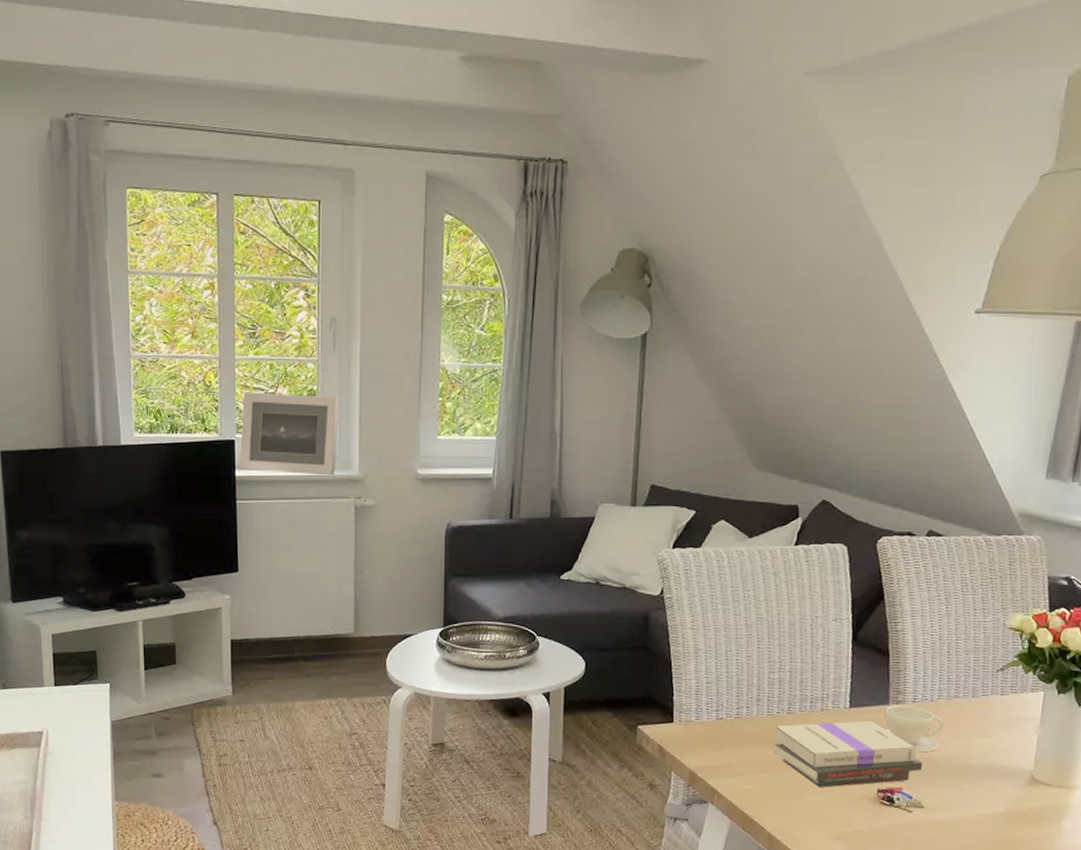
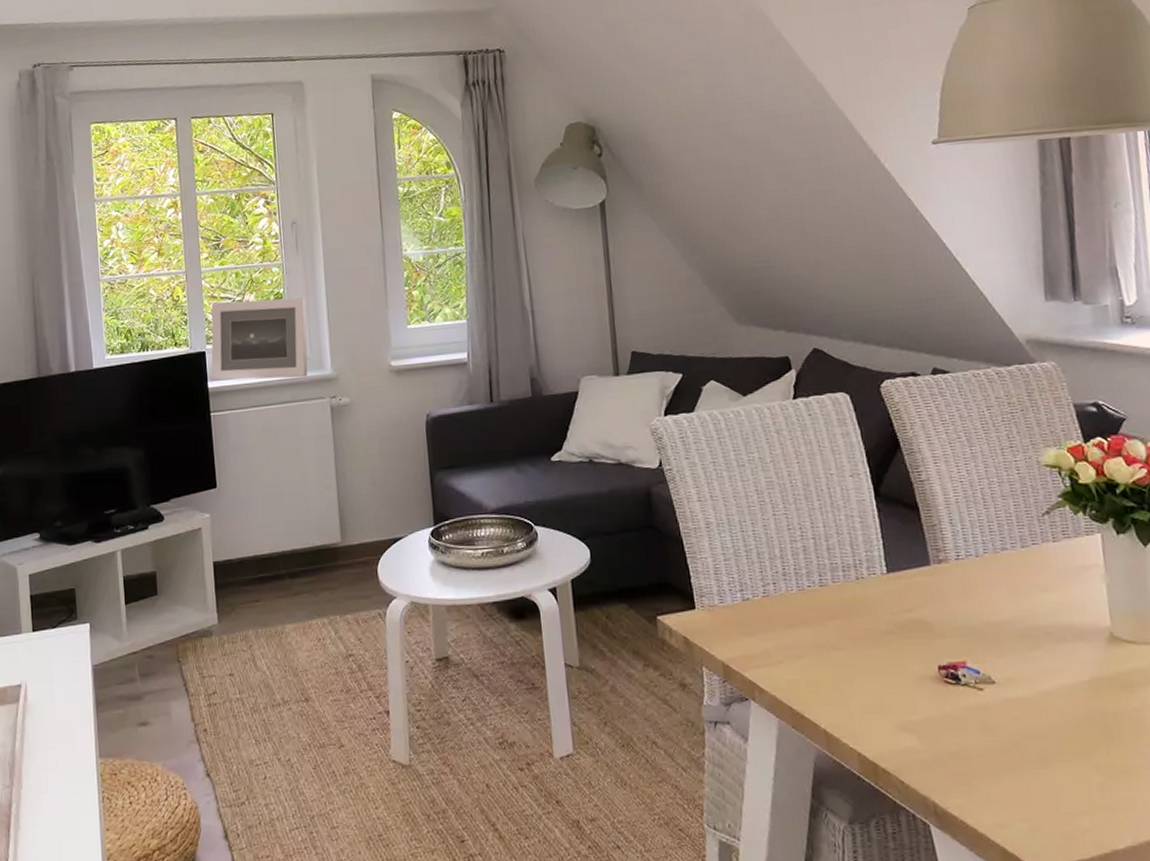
books: present [773,720,923,788] -> none [809,585,984,670]
teacup: present [884,704,944,753] -> none [927,563,997,618]

